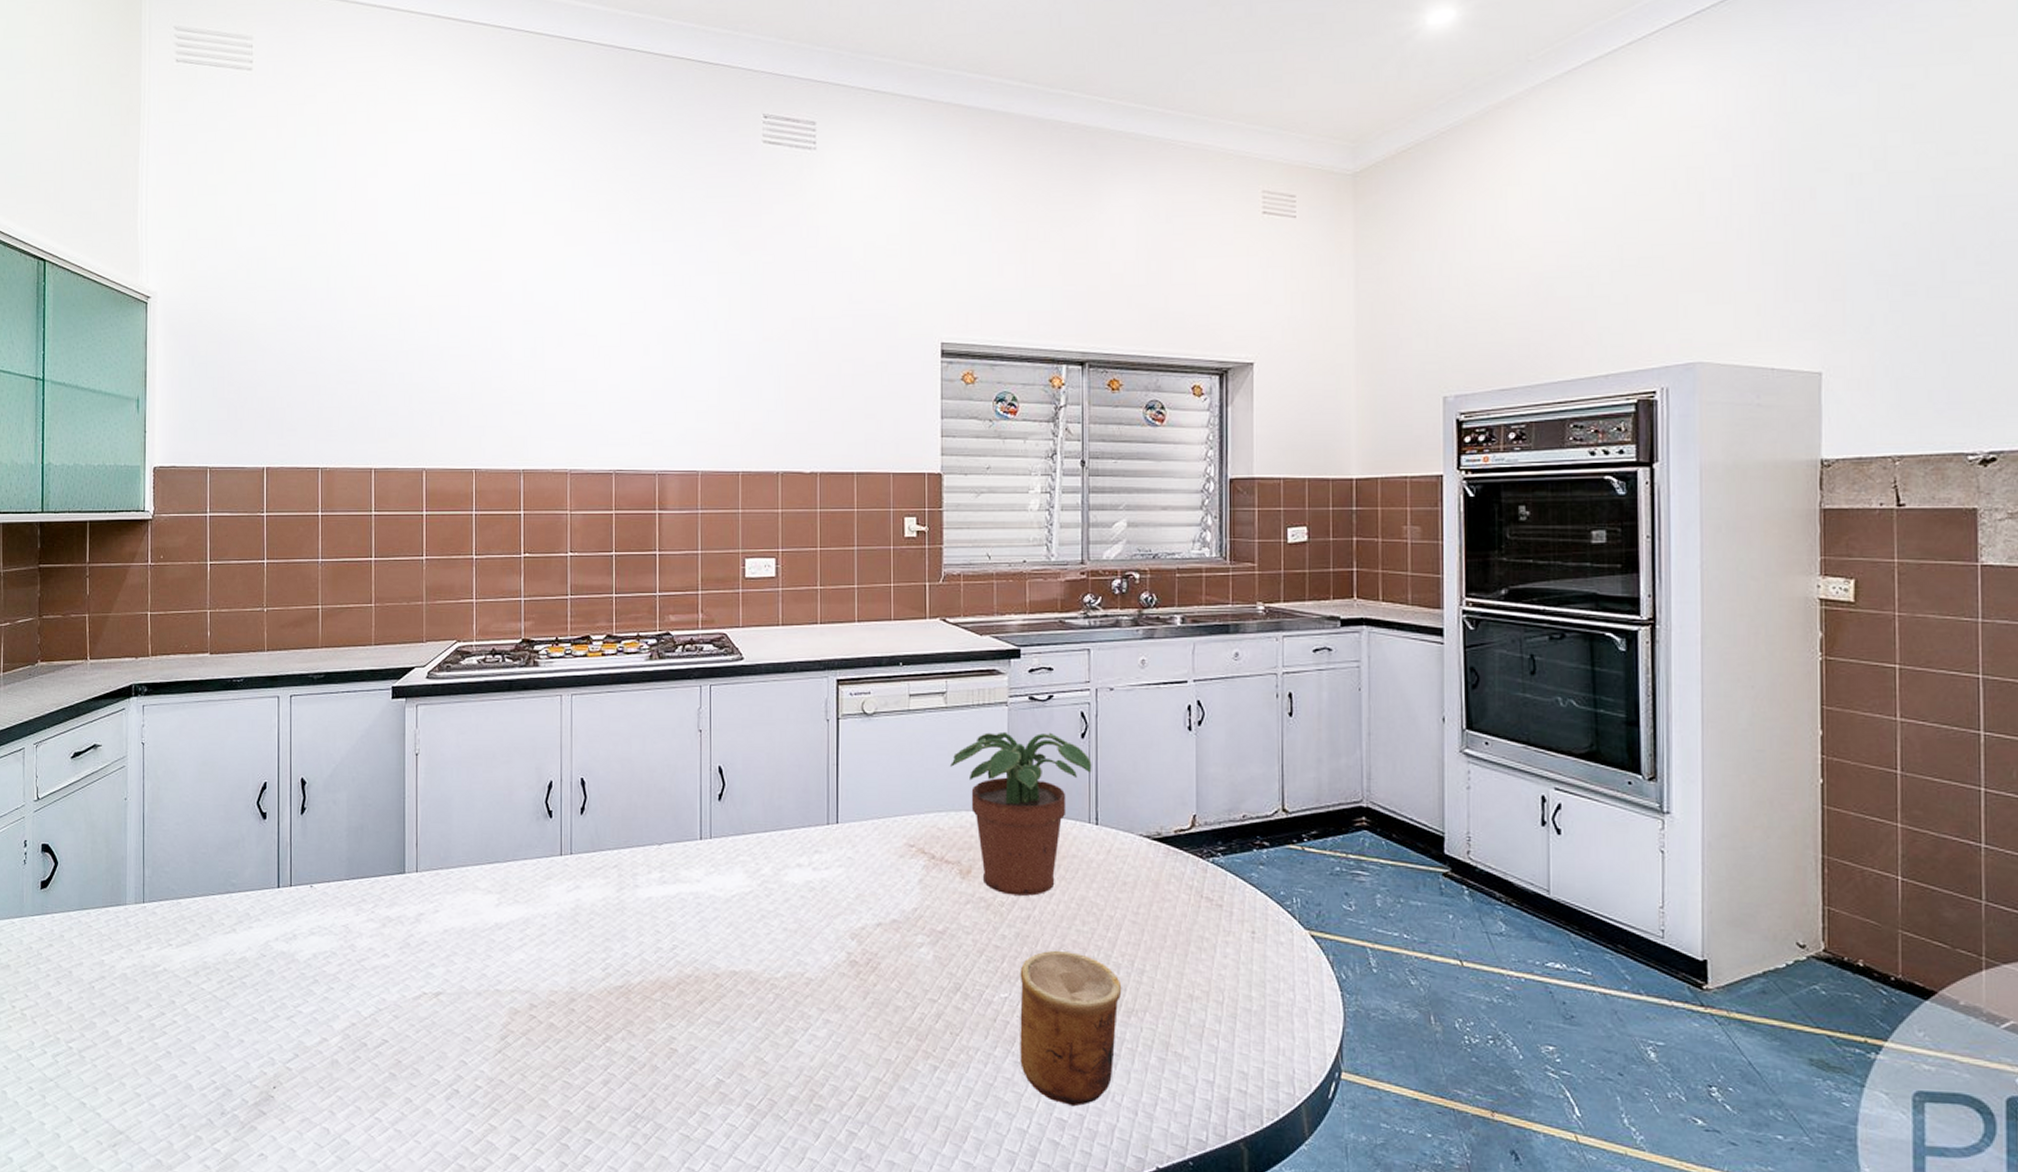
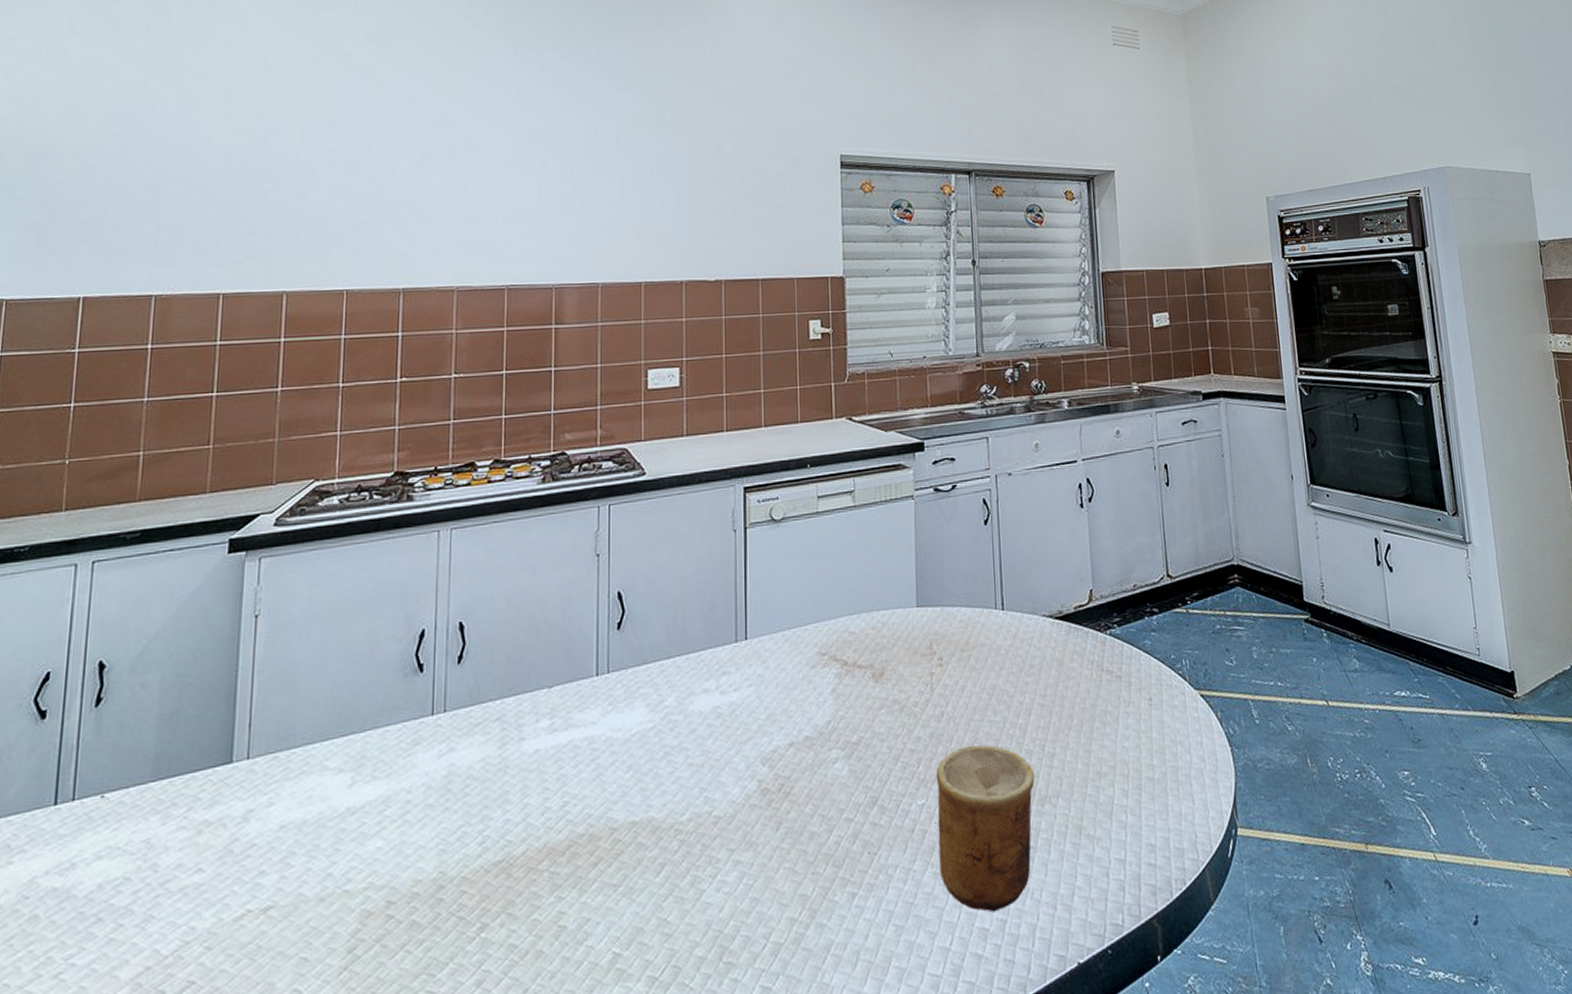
potted plant: present [949,731,1092,896] -> none [859,522,996,694]

